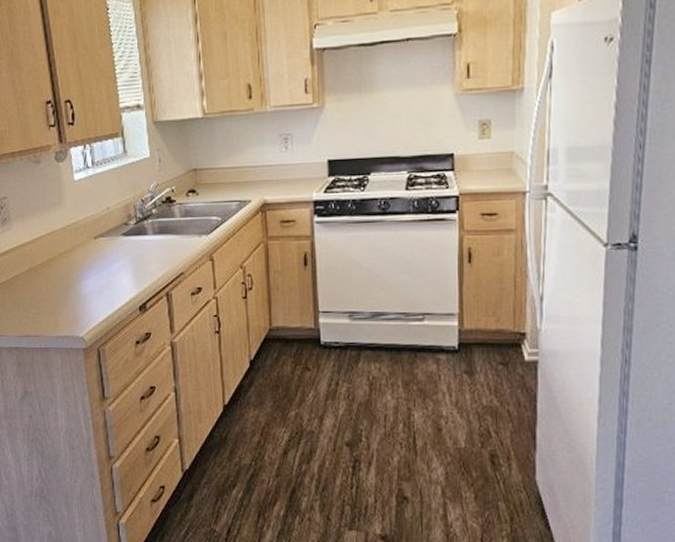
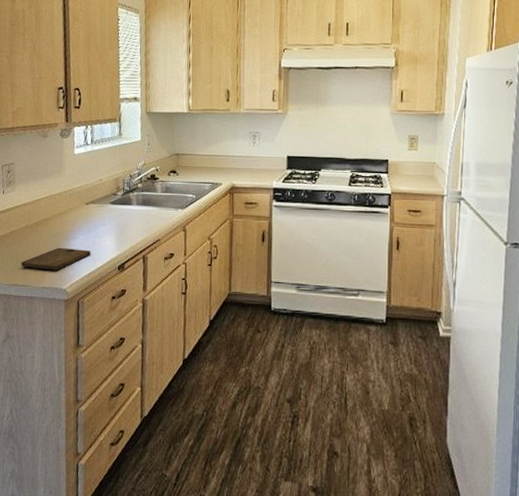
cutting board: none [29,290,107,317] -> present [21,247,91,271]

